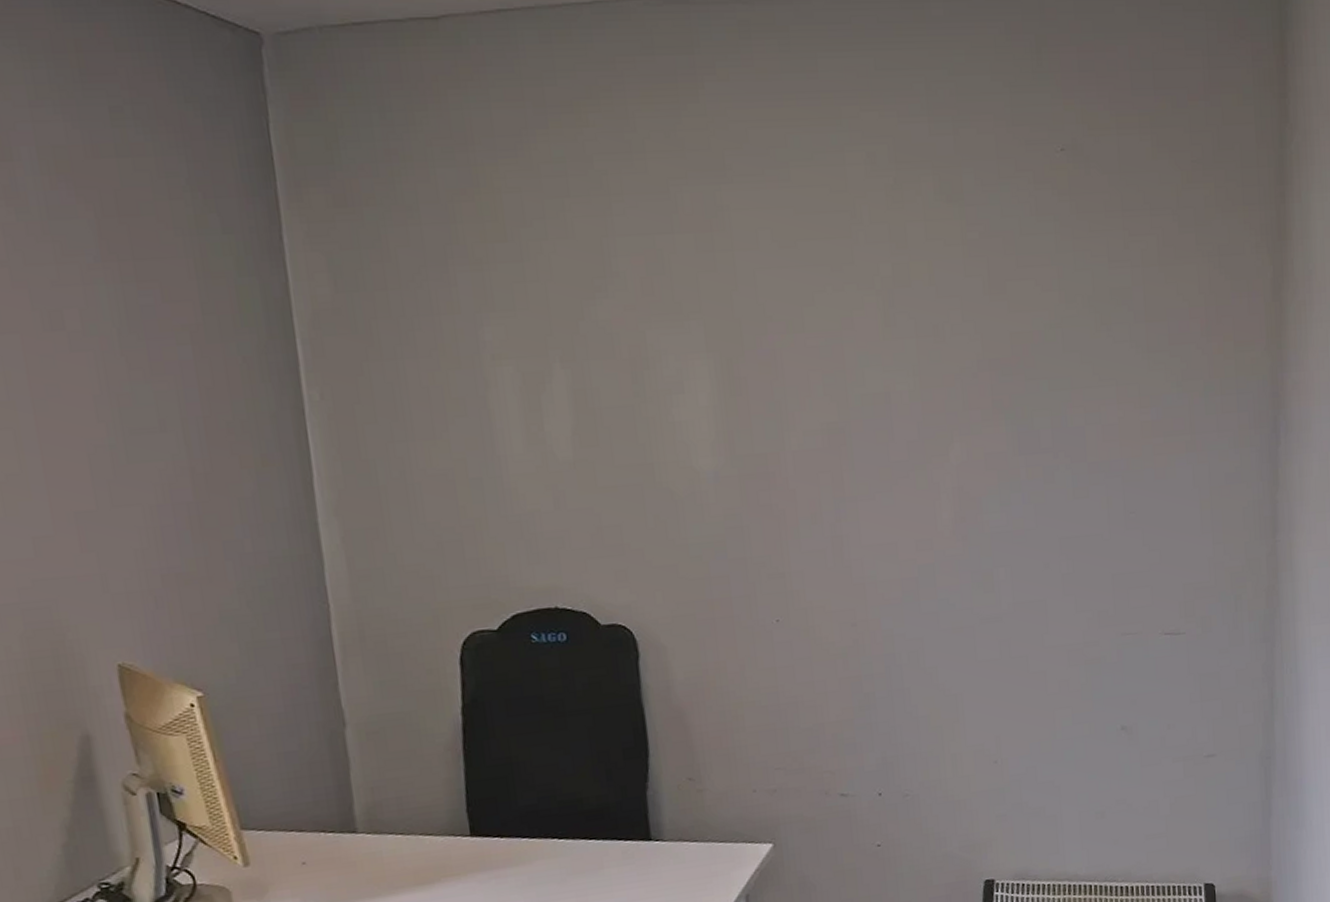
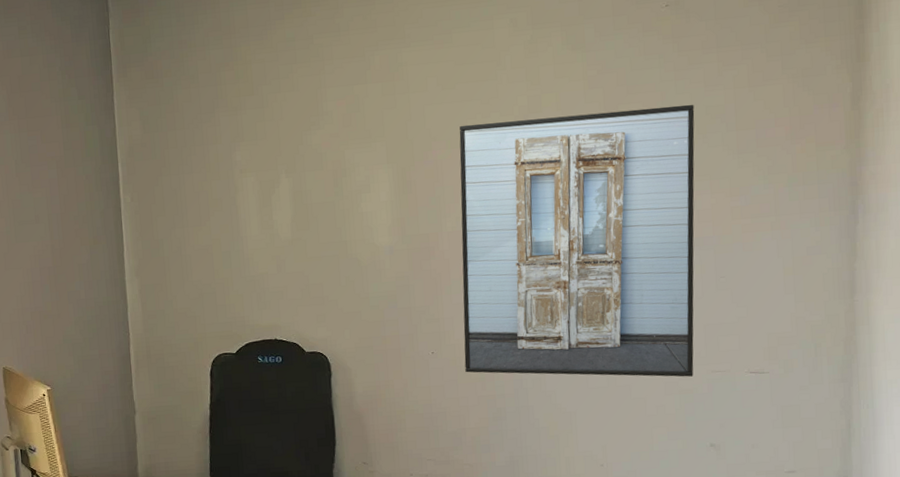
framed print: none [803,284,1101,647] -> present [459,104,695,377]

